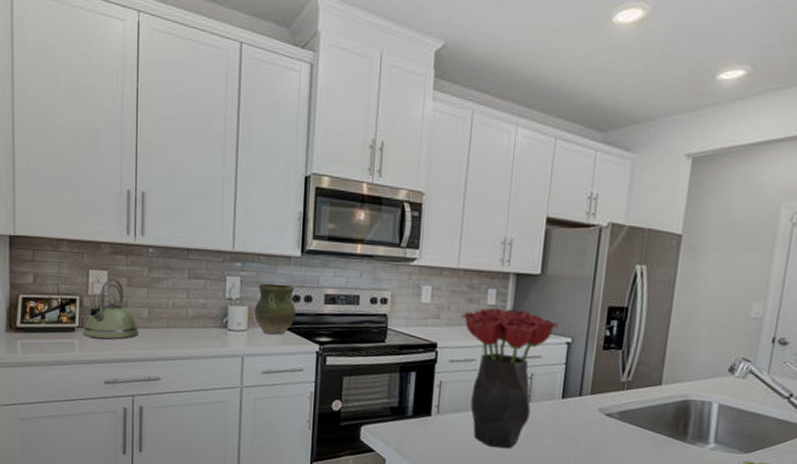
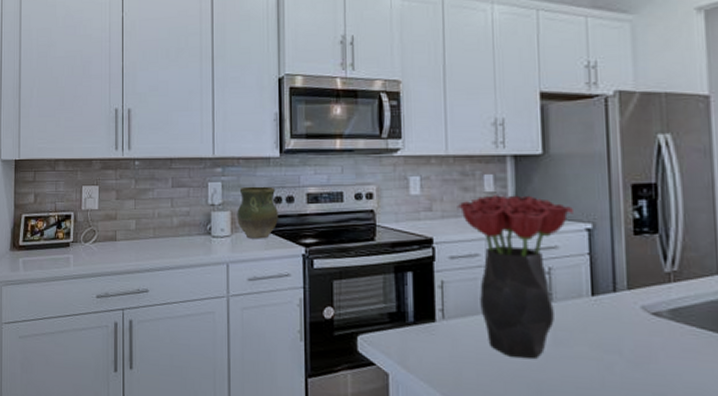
kettle: present [82,279,140,340] -> none [76,193,128,253]

